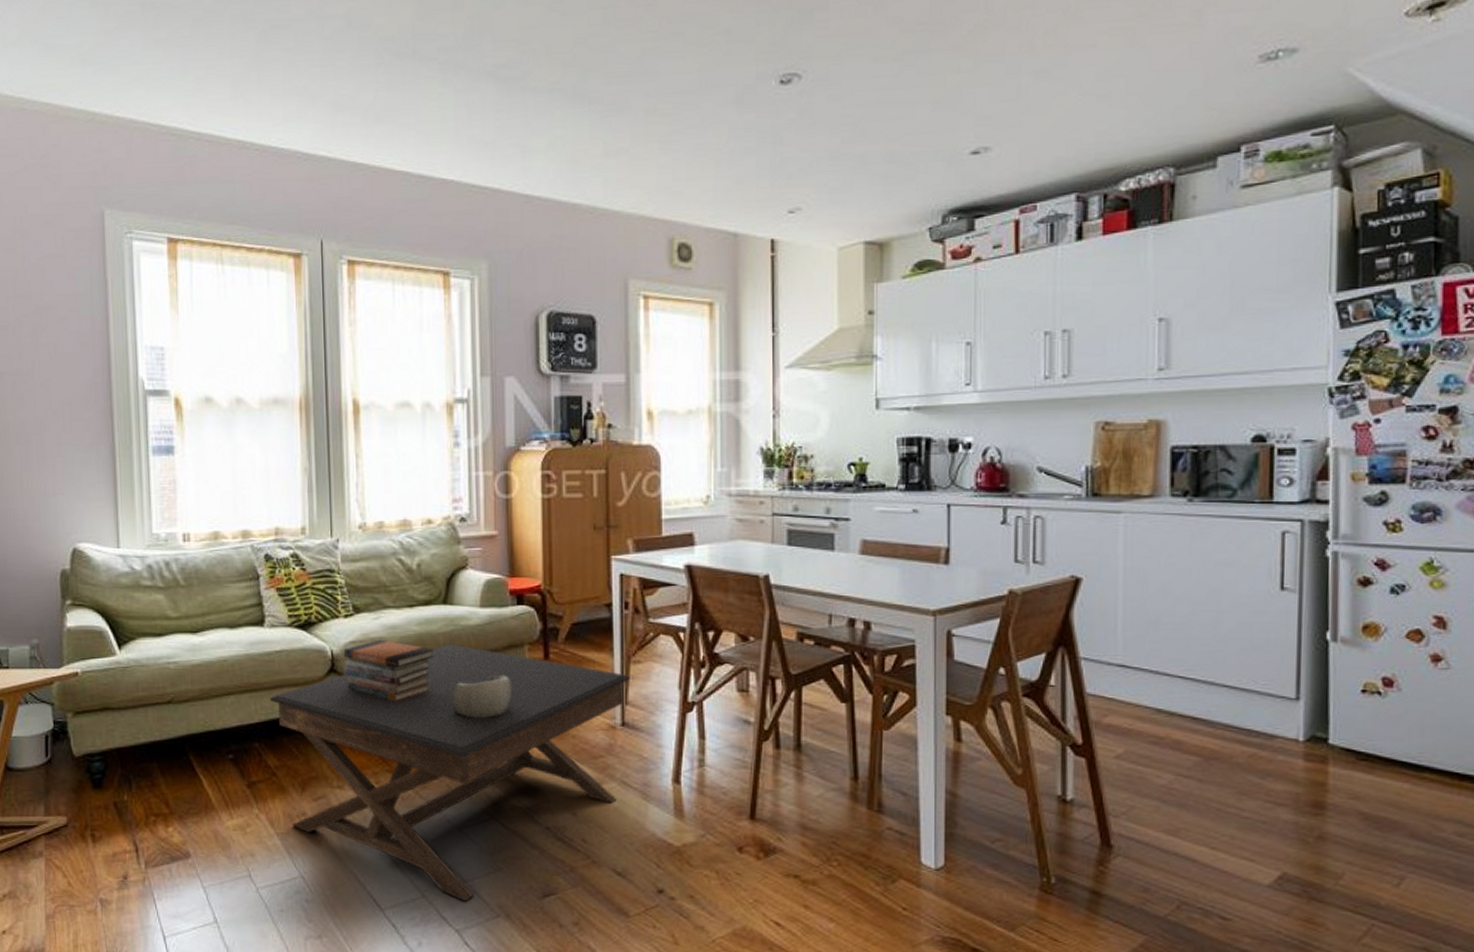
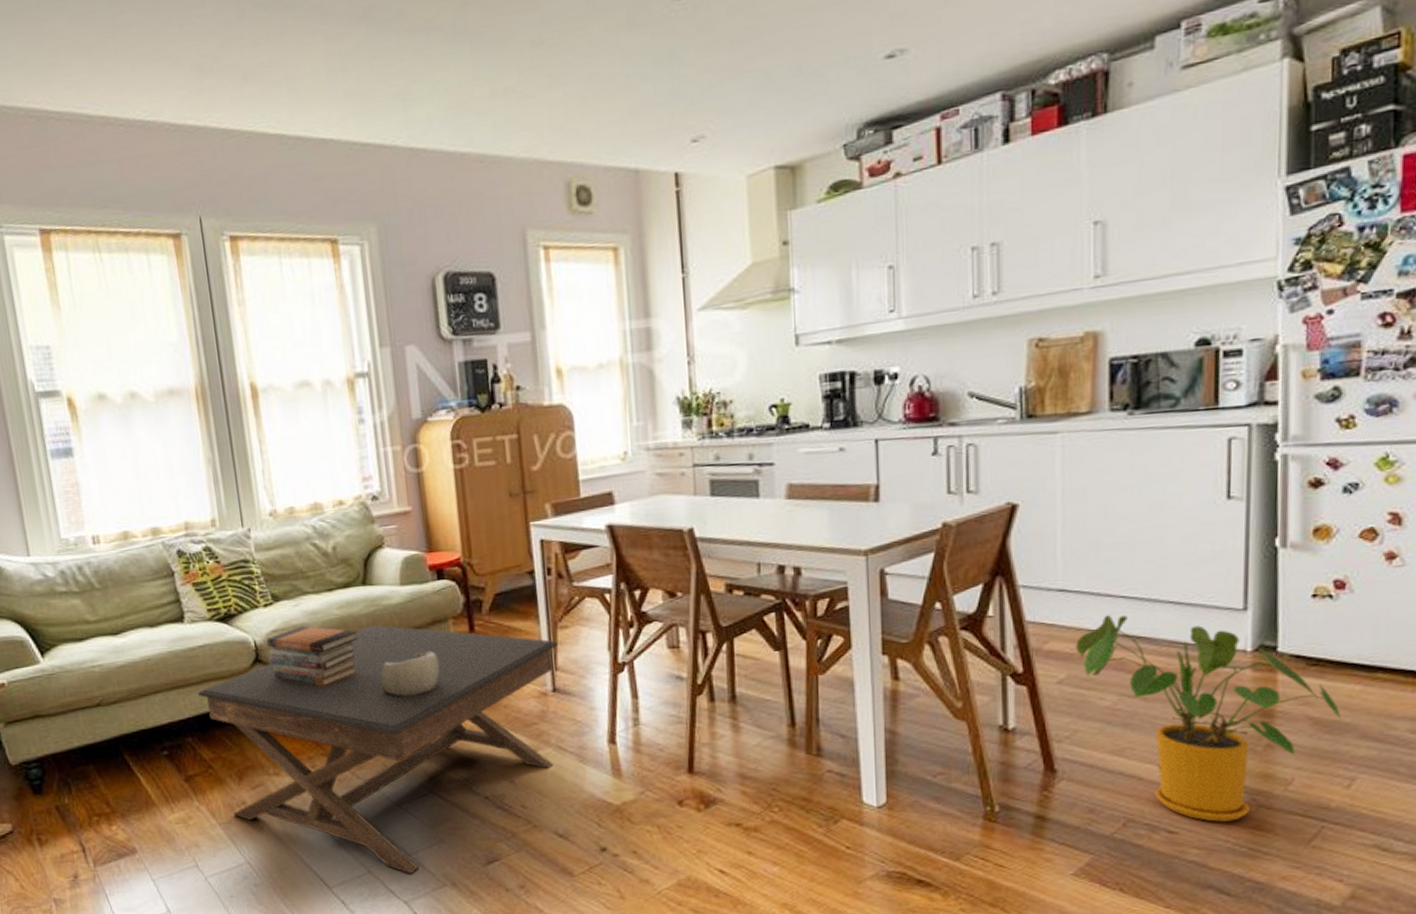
house plant: none [1134,694,1392,912] -> present [1076,615,1343,822]

